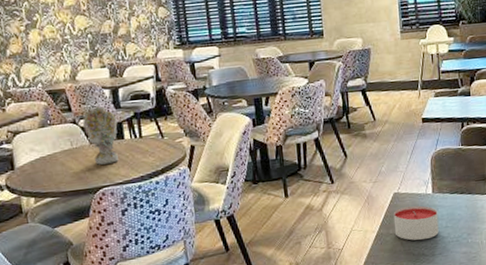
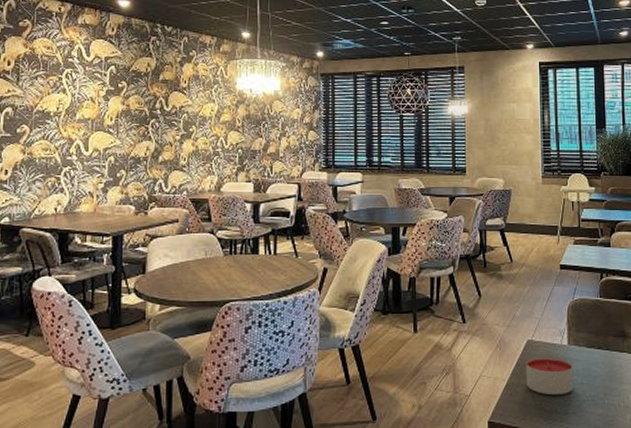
vase: present [83,106,119,165] -> none [220,218,254,278]

